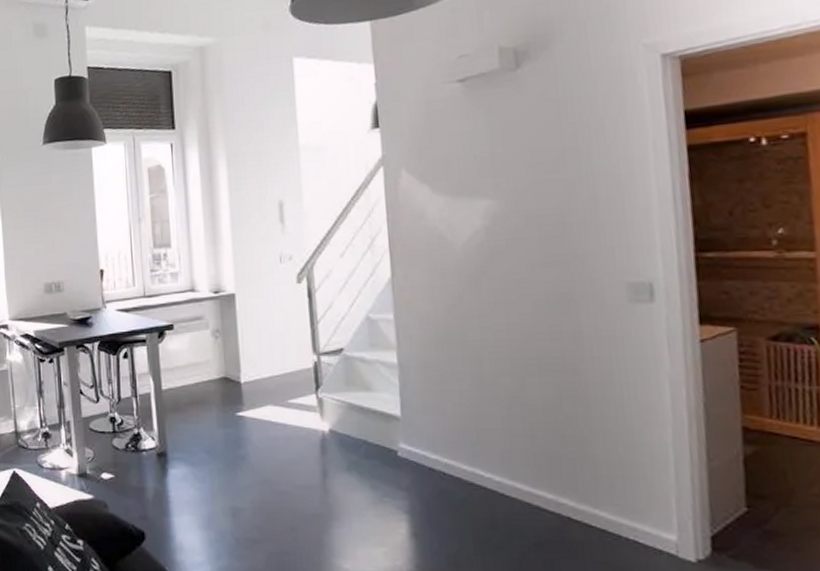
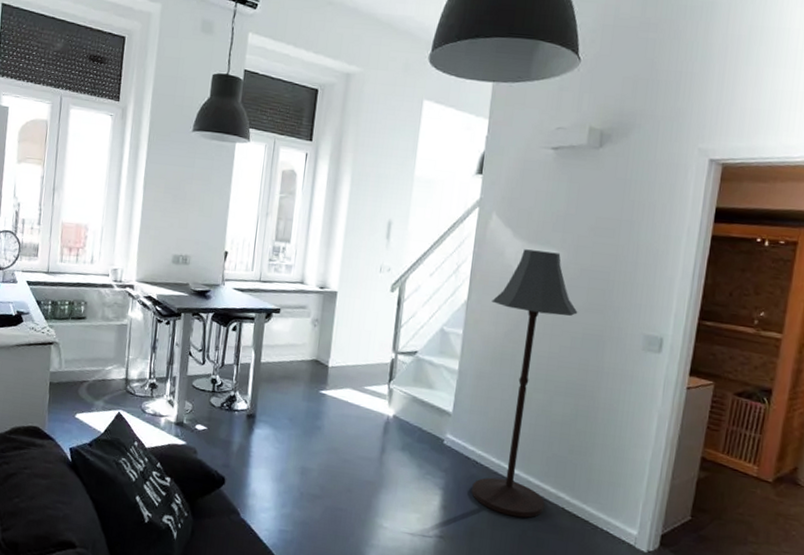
floor lamp: none [422,202,545,537] -> present [471,249,578,518]

